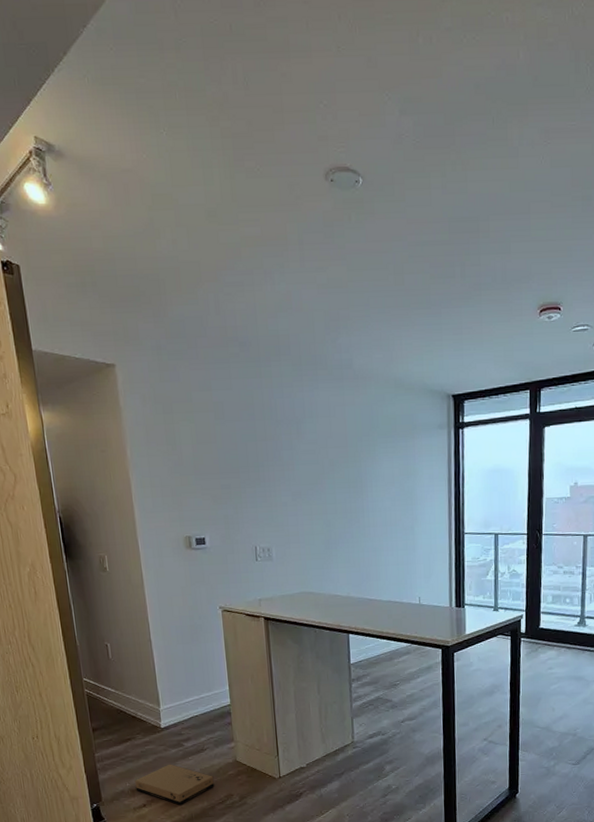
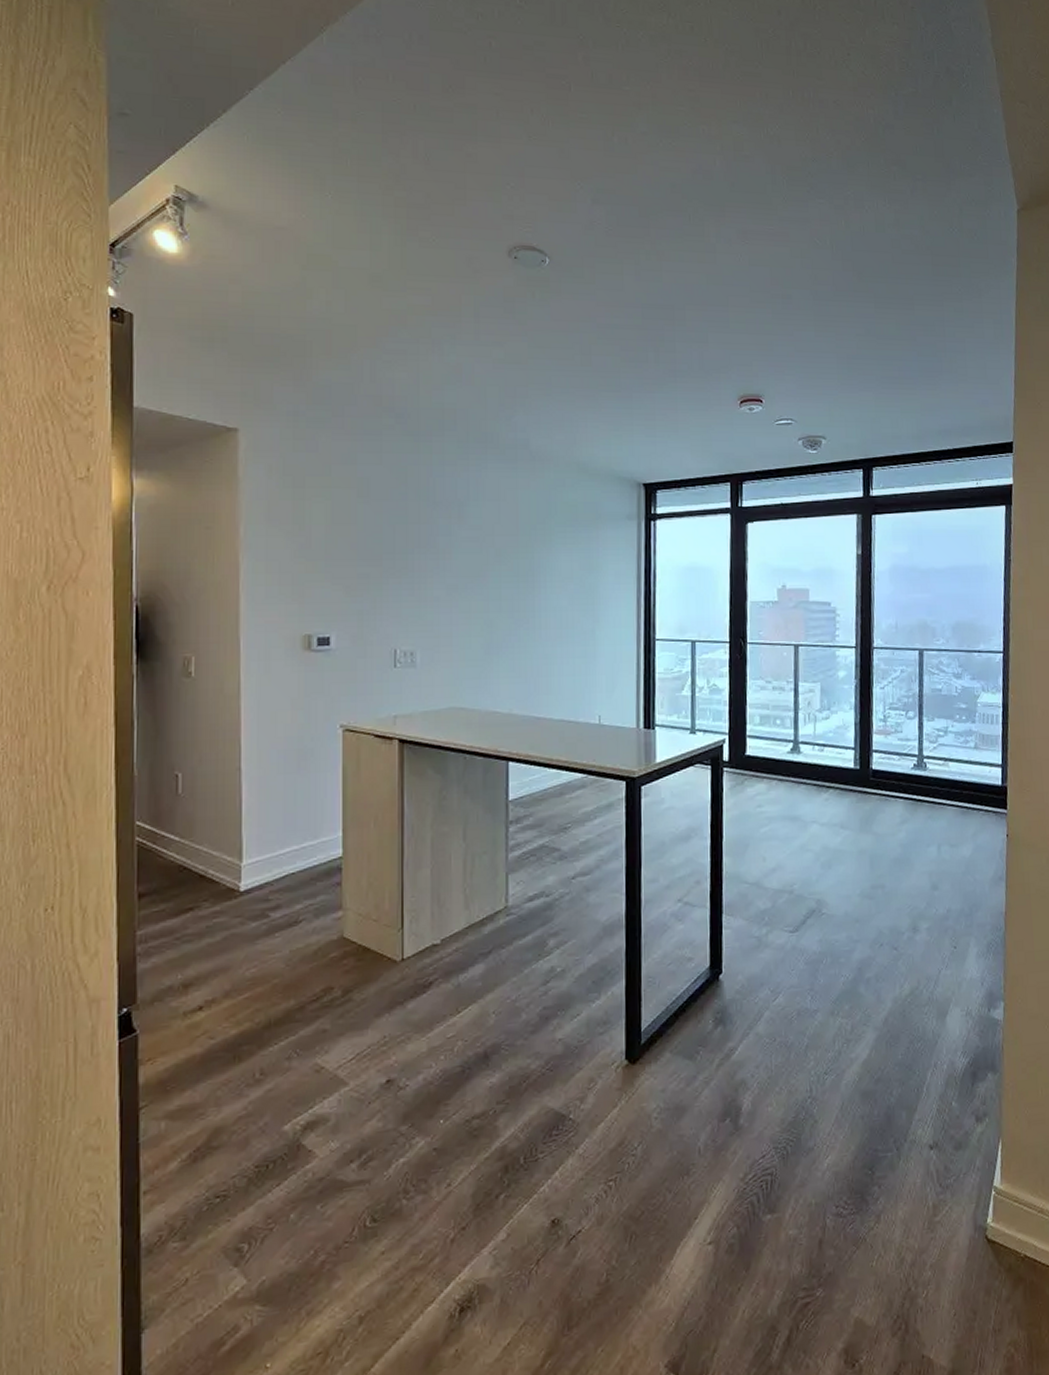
cardboard box: present [135,764,215,806] -> none [190,943,308,1007]

